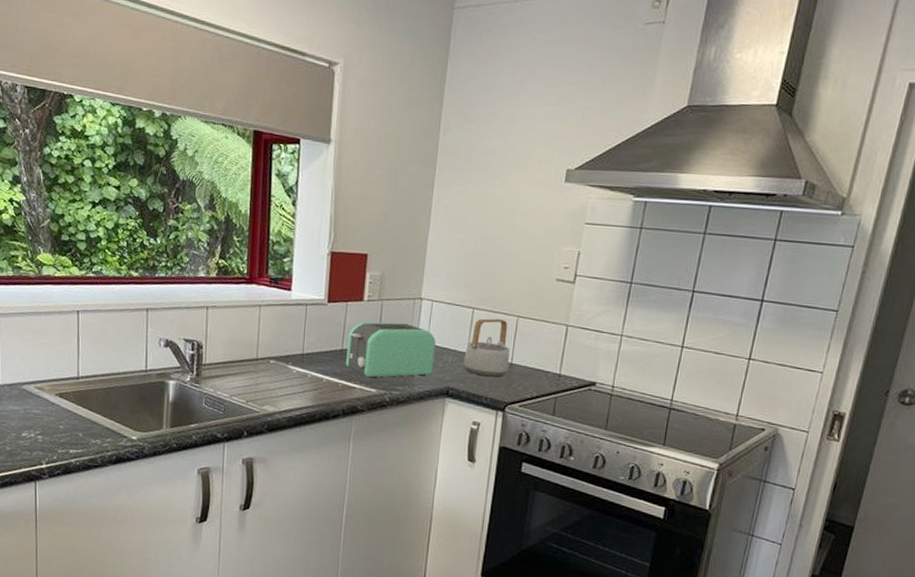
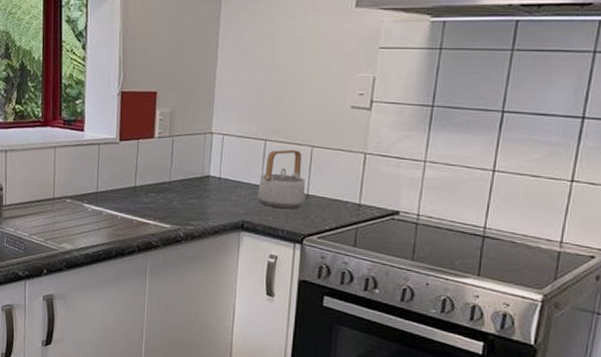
toaster: present [346,322,436,379] -> none [139,157,228,214]

